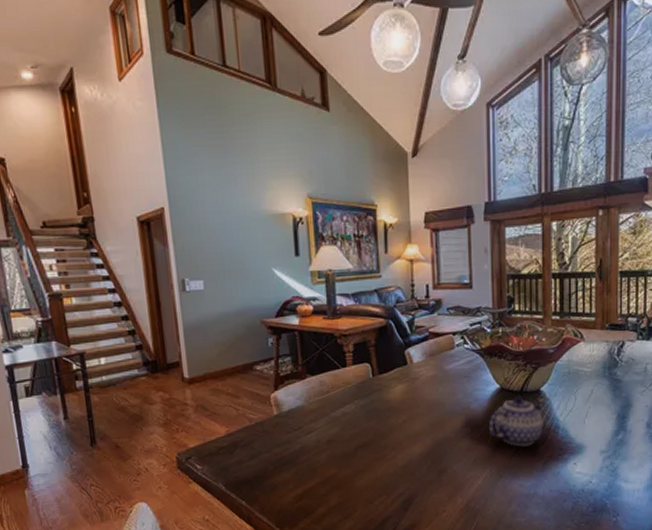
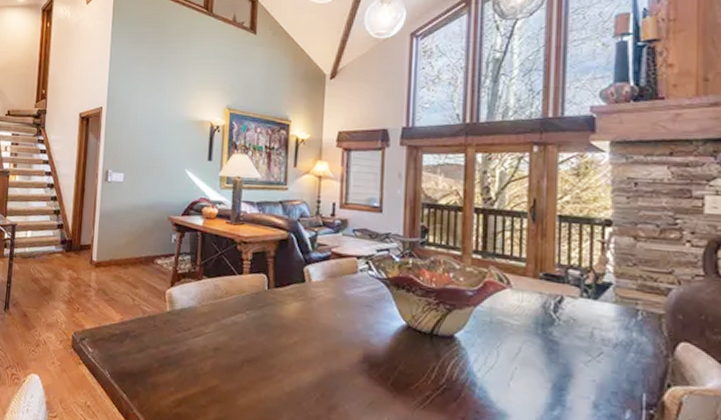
teapot: present [489,396,545,447] -> none [390,338,459,400]

